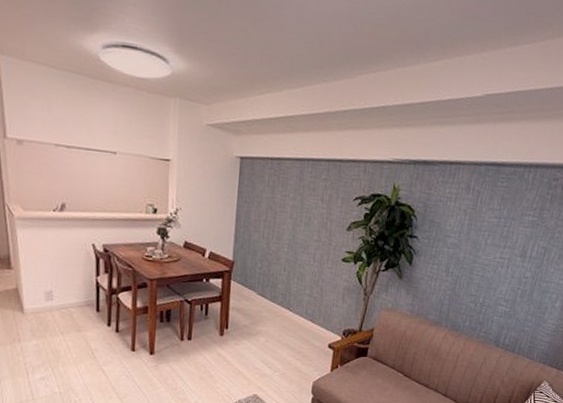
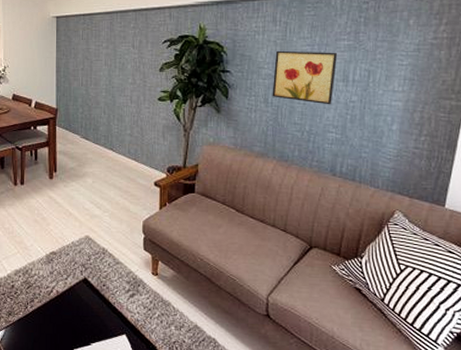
wall art: none [454,220,521,279] -> present [272,50,338,105]

